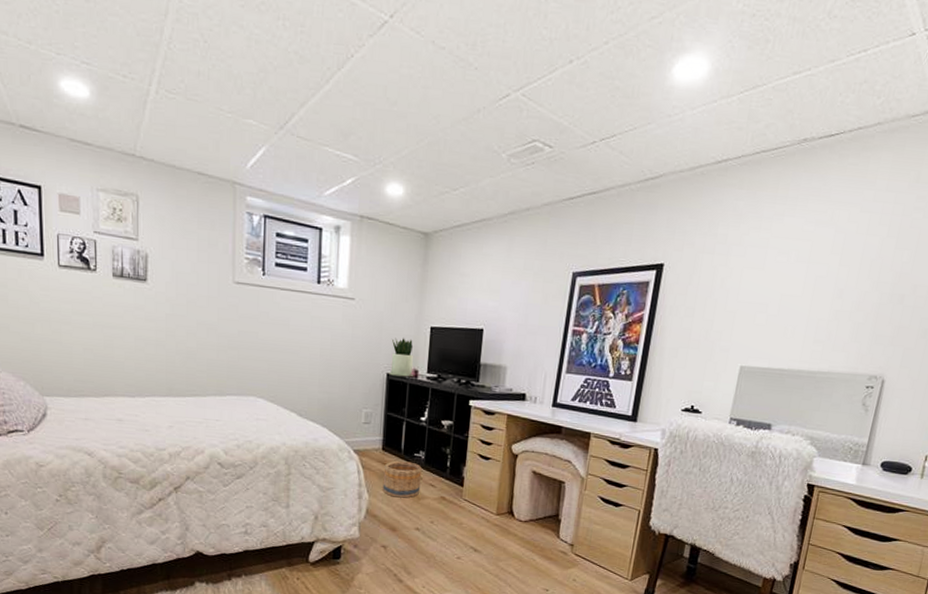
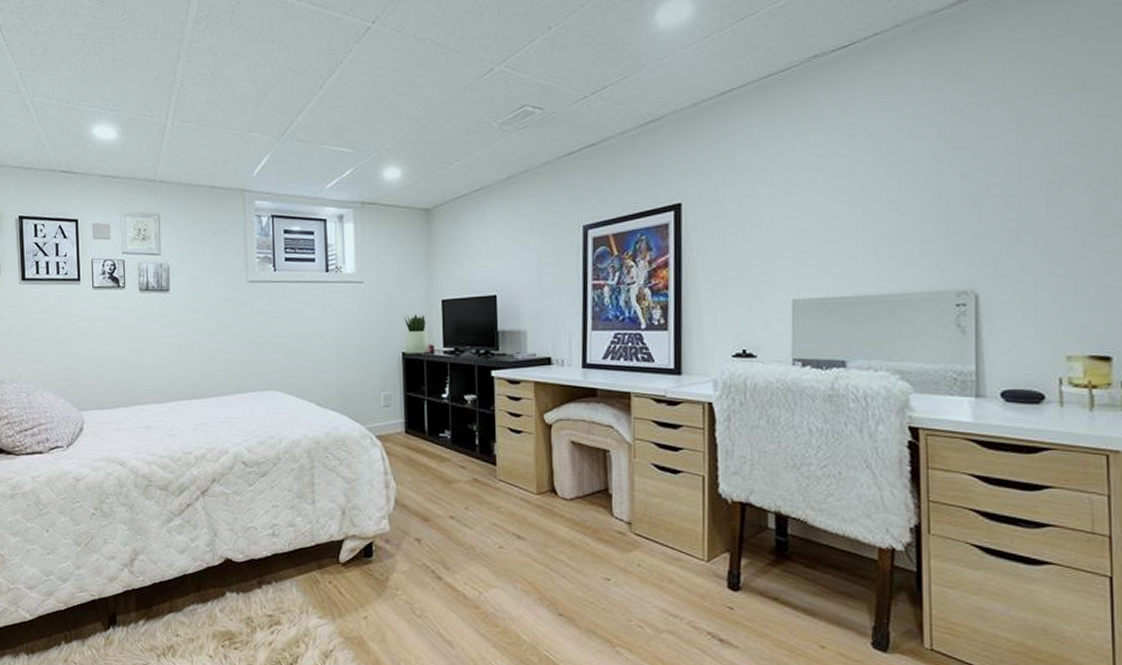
basket: present [382,460,422,498] -> none [409,443,450,483]

